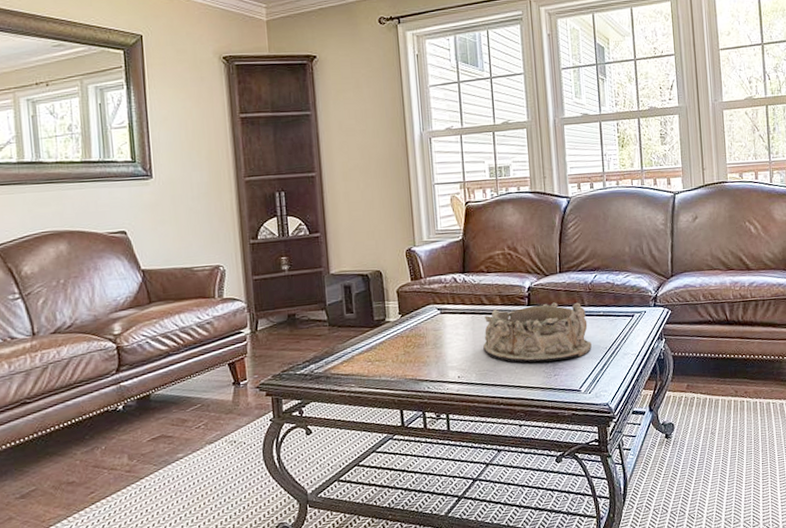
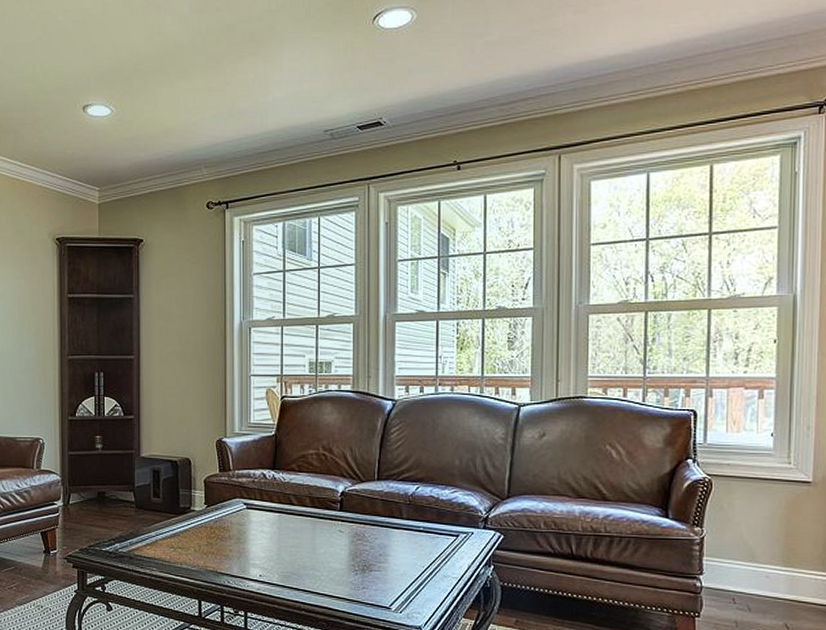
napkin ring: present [483,302,592,363] -> none [288,511,407,573]

